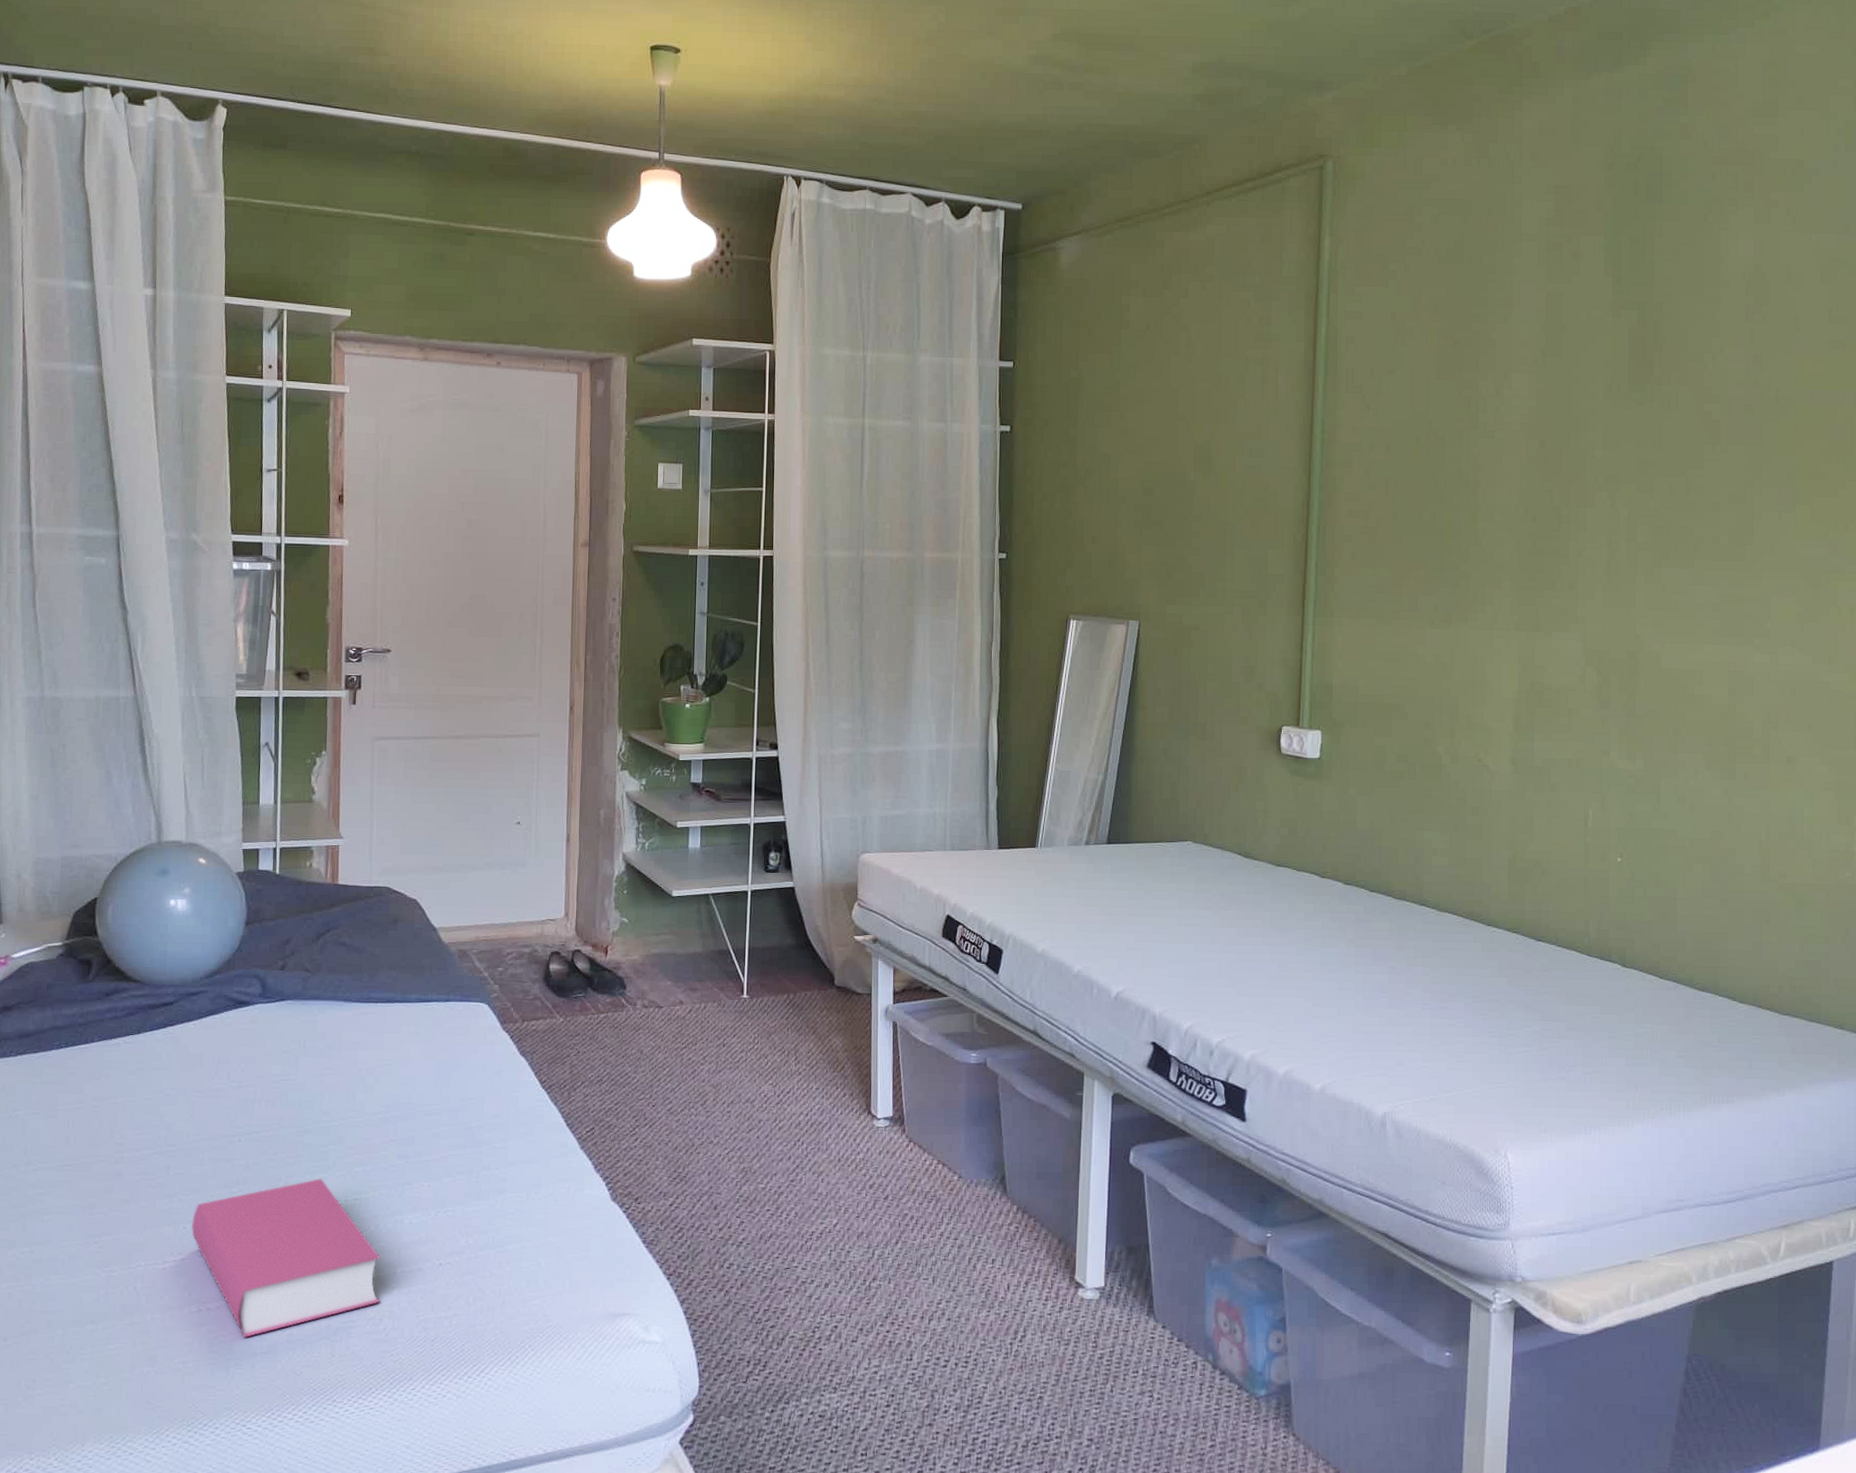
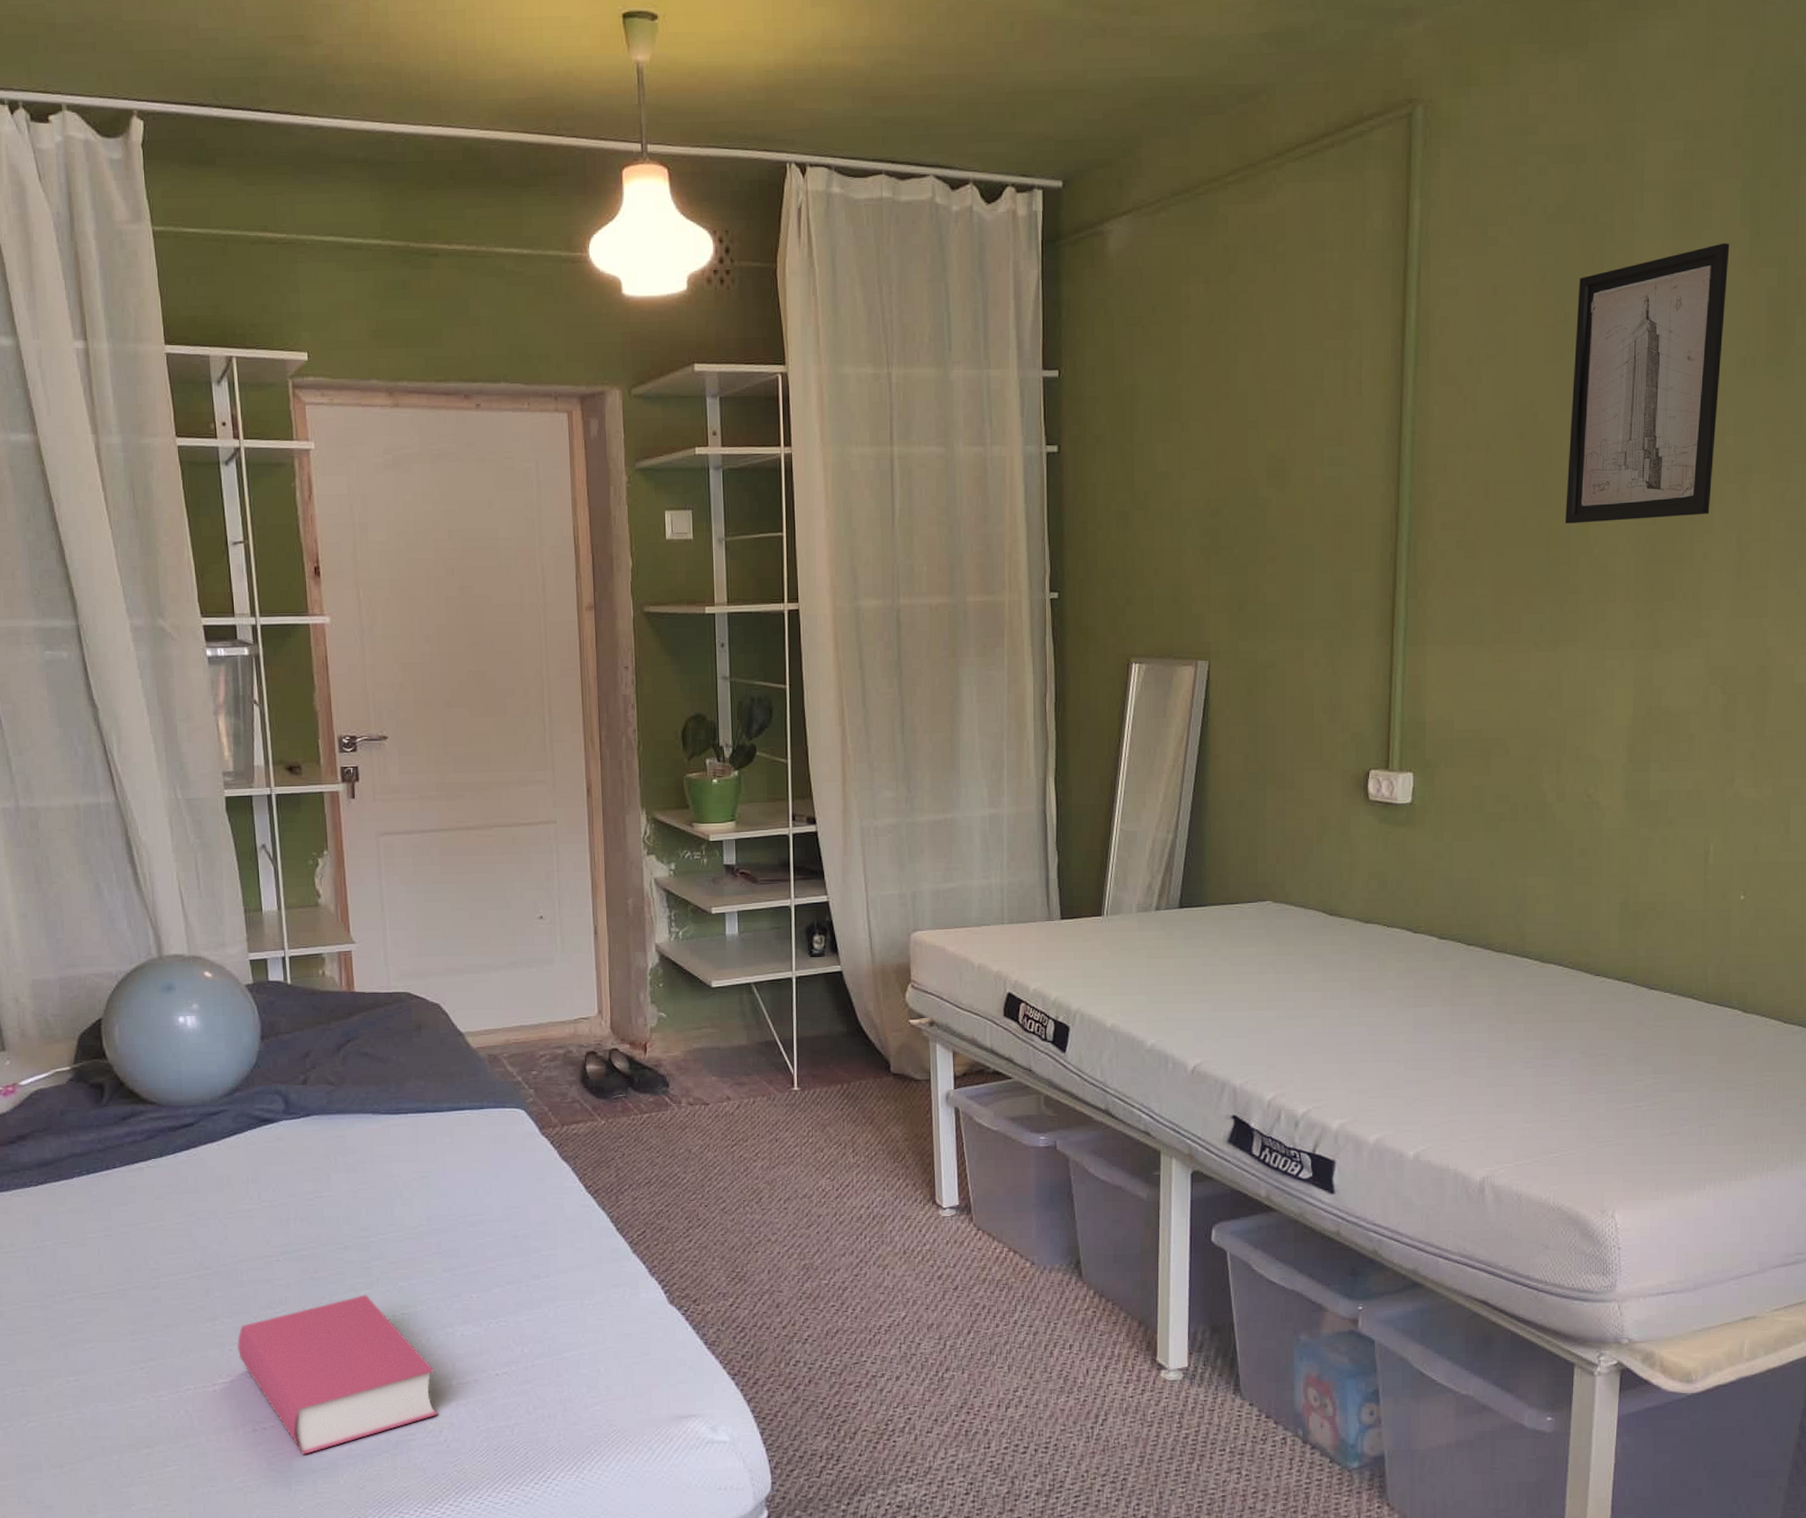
wall art: none [1456,287,1596,518] -> present [1565,243,1730,524]

